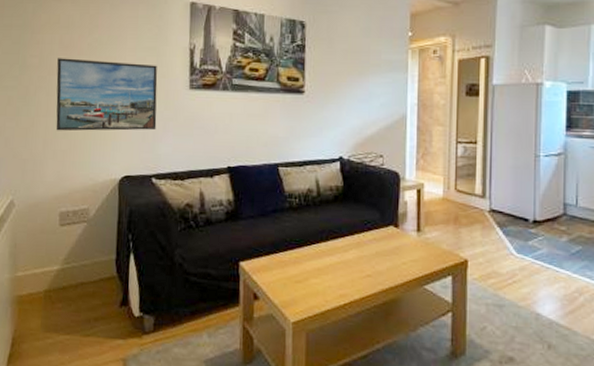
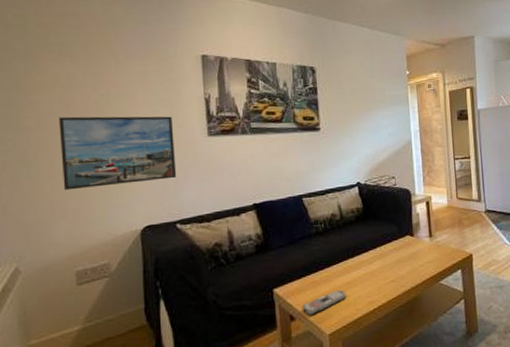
remote control: none [267,274,316,298] -> present [302,289,347,316]

